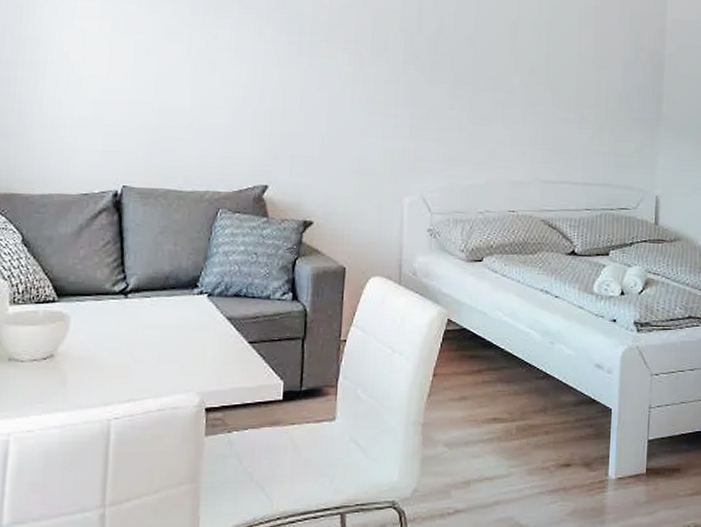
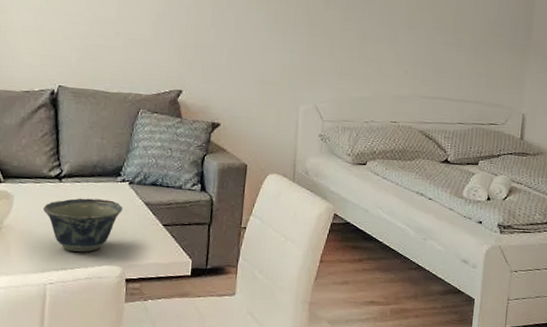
bowl: none [105,315,201,379] -> present [42,198,123,252]

